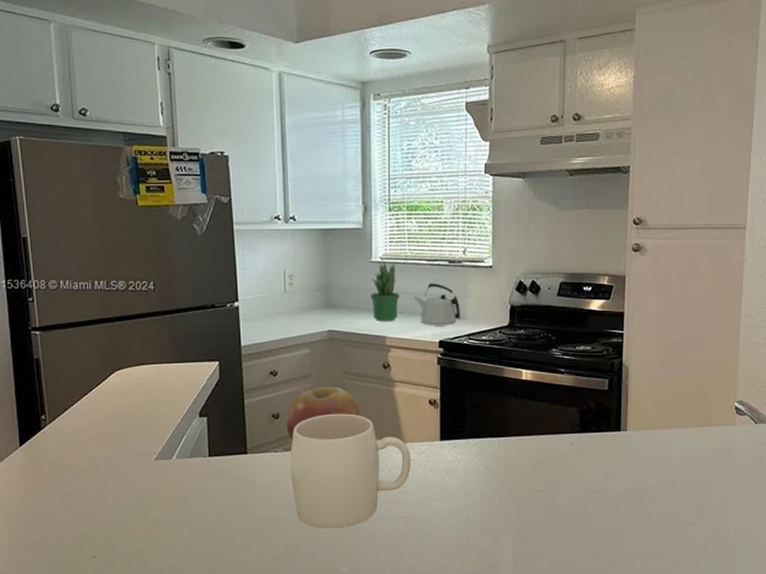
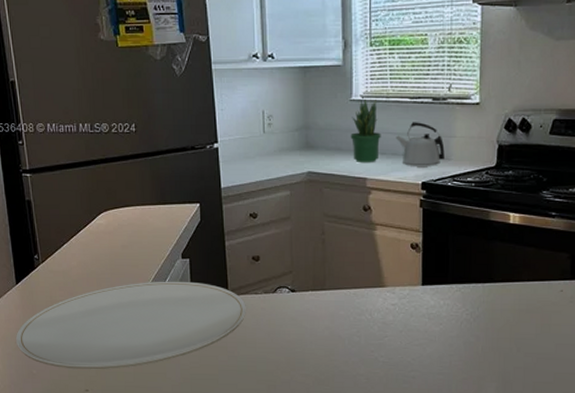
plate: none [16,440,265,535] -> present [15,281,246,370]
fruit: present [286,386,362,440] -> none [266,229,342,282]
mug: present [290,413,411,528] -> none [270,256,392,371]

